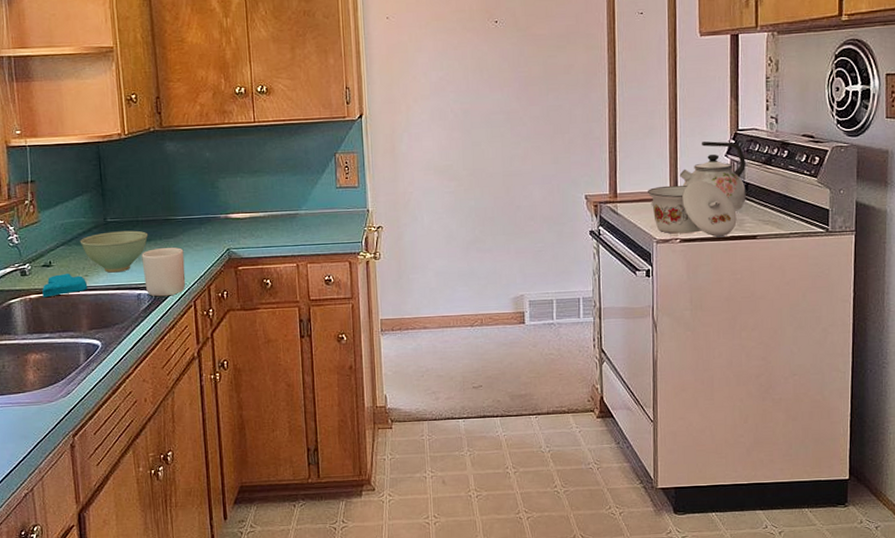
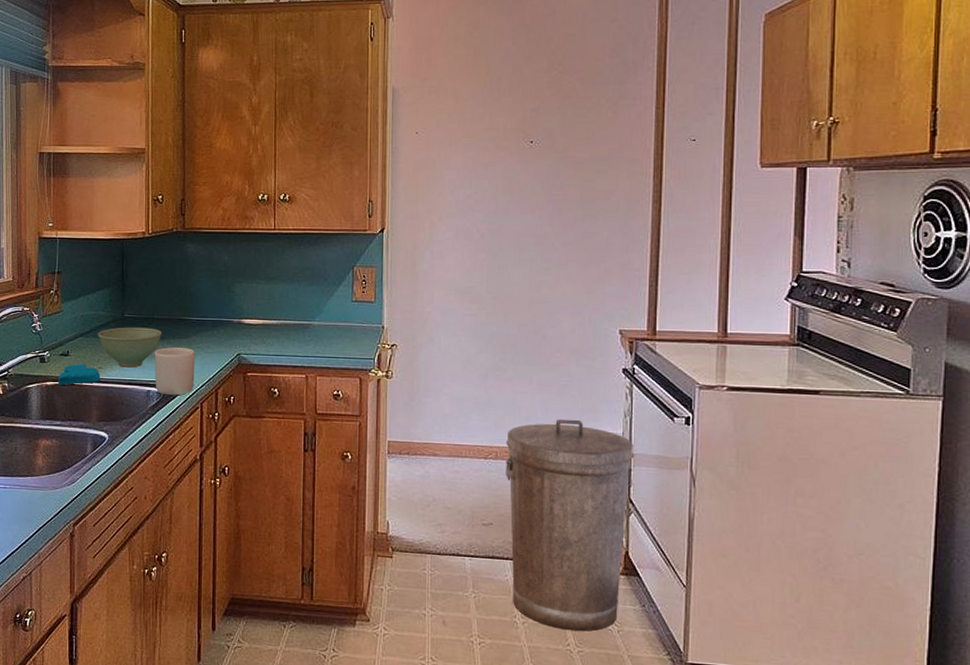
trash can: none [490,282,604,474] -> present [506,420,635,631]
cooking pot: present [648,180,737,237] -> none [692,324,796,388]
kettle: present [679,141,746,211] -> none [730,282,809,362]

